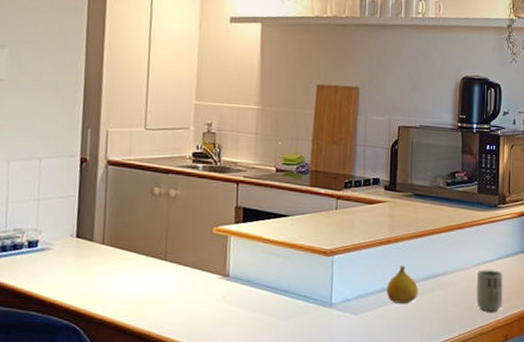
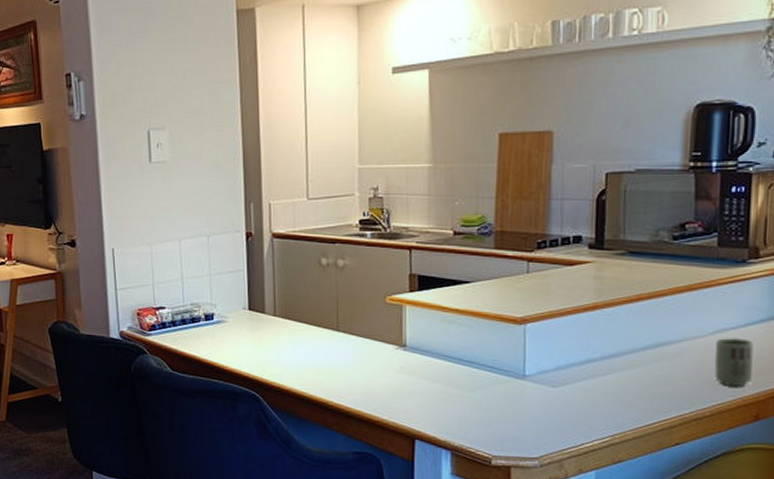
fruit: present [386,265,418,305] -> none [593,334,635,377]

